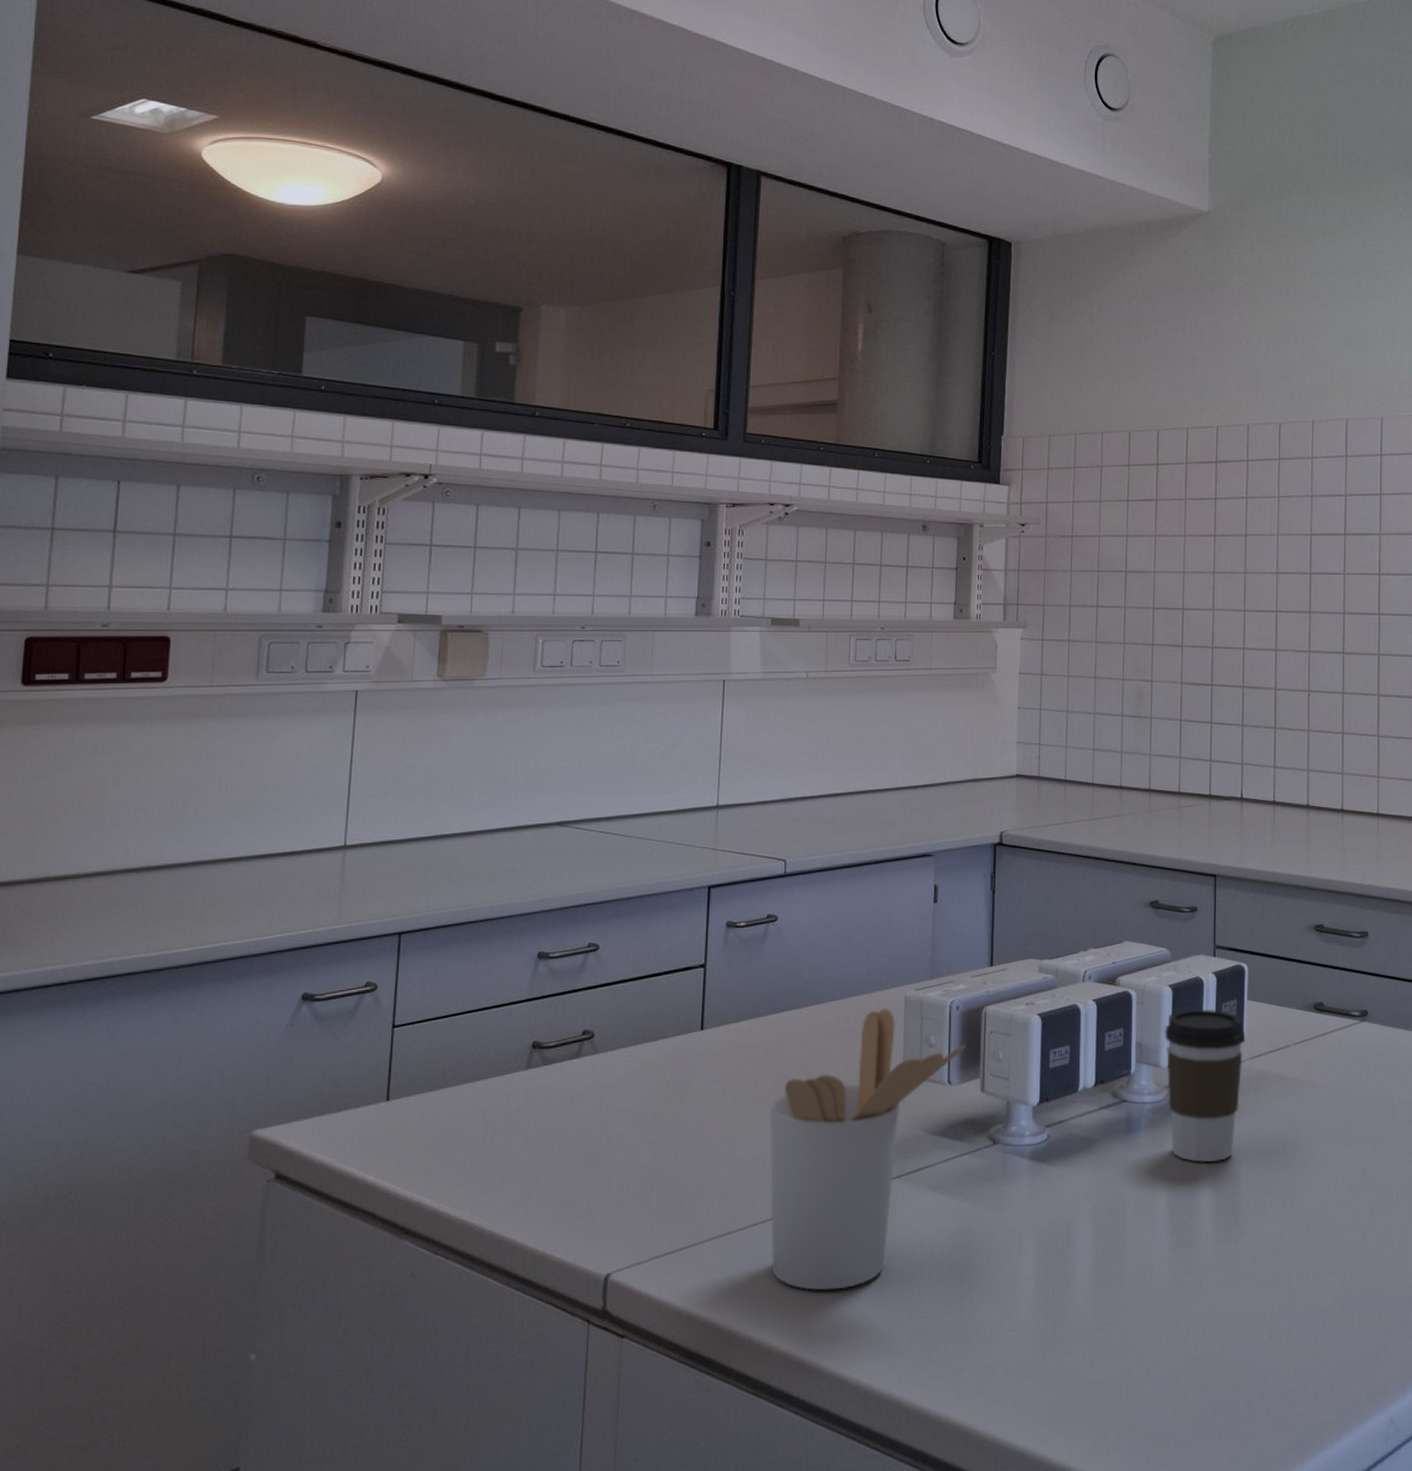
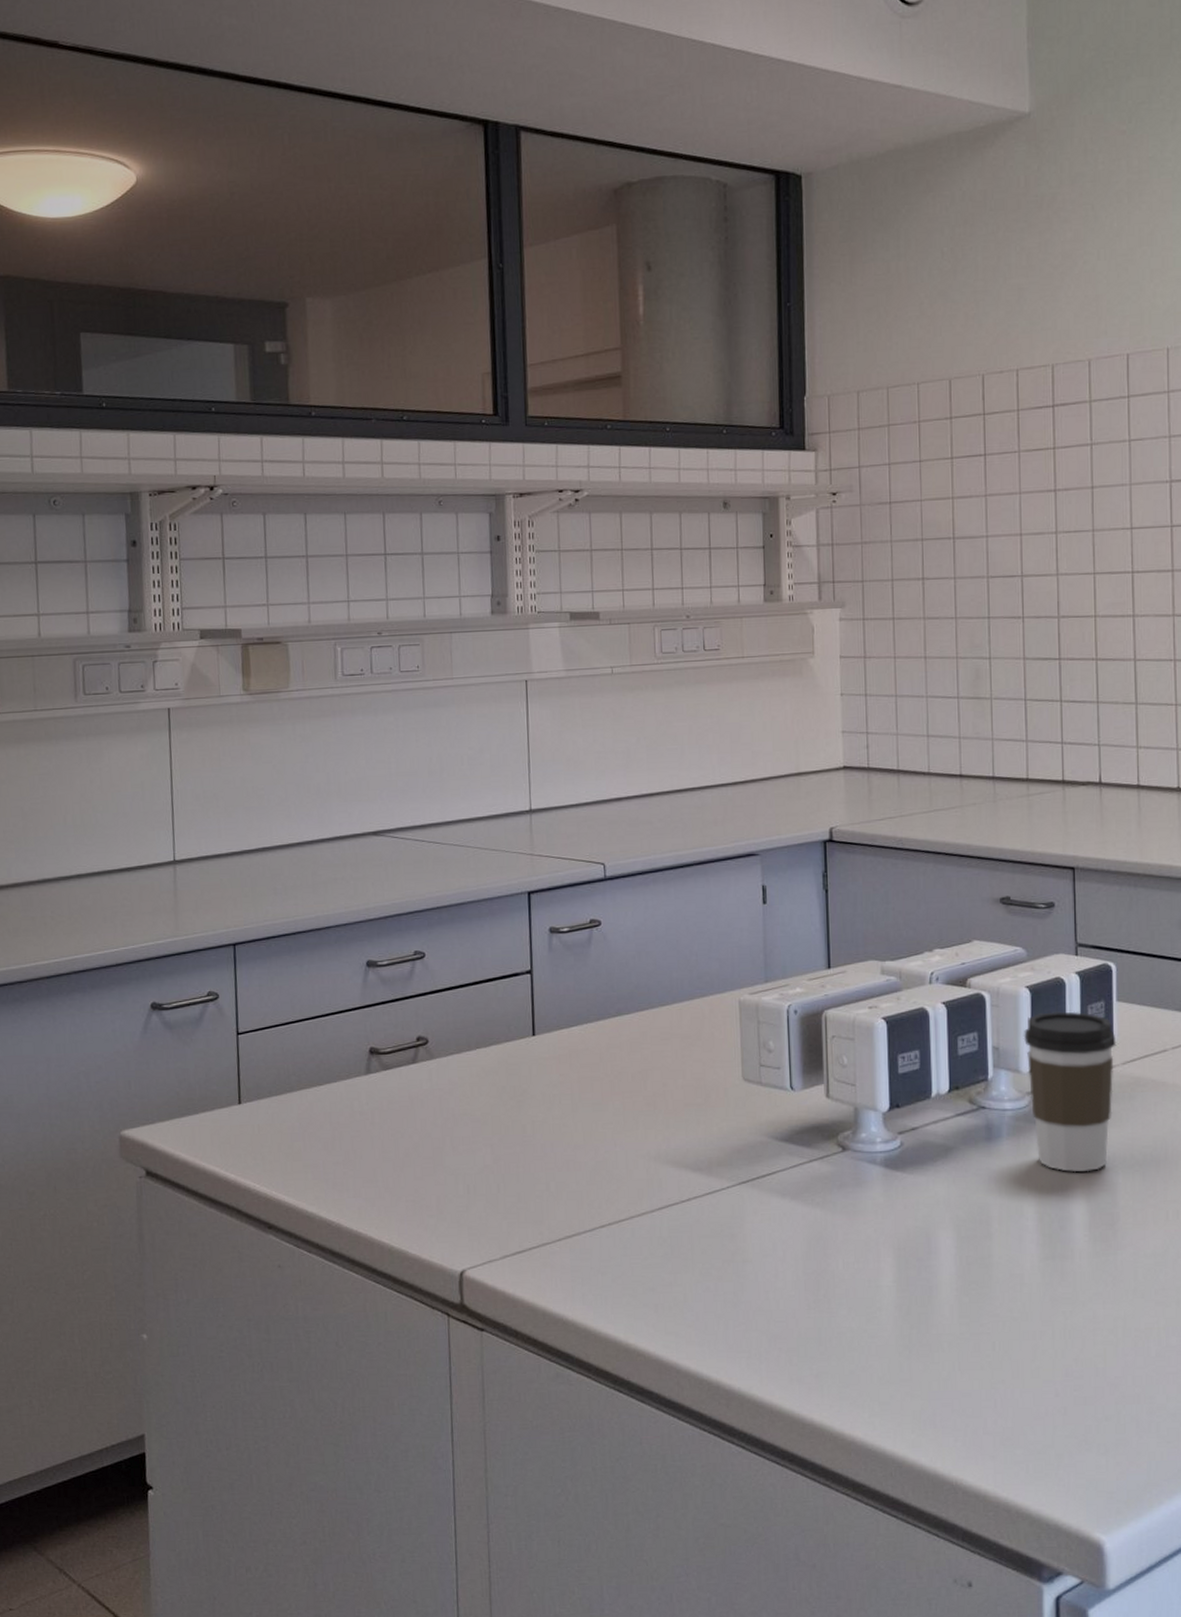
utensil holder: present [769,1009,966,1291] -> none [607,1013,807,1292]

